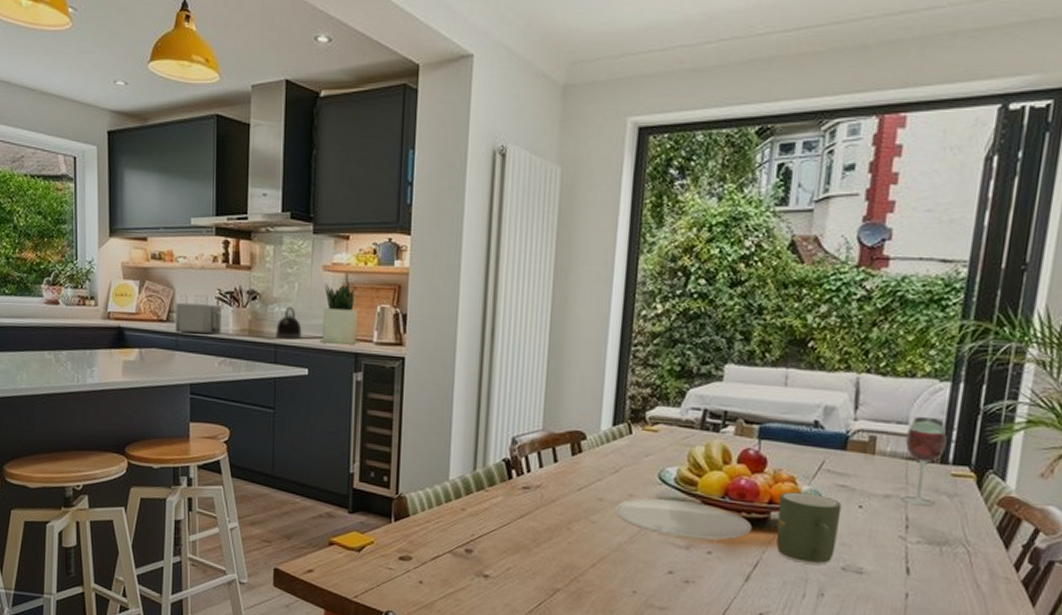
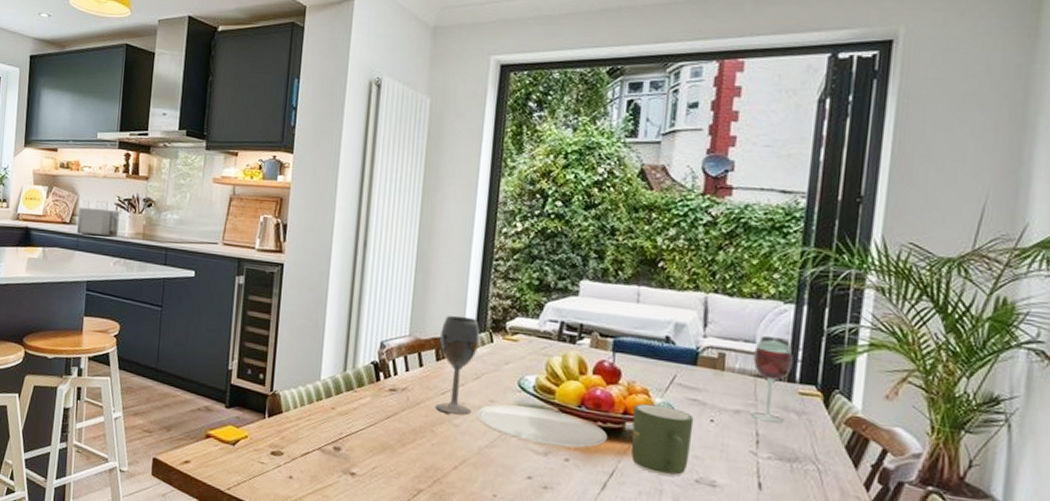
kettle: present [276,306,302,339] -> none [167,214,191,244]
planter: present [319,282,360,346] -> none [206,193,243,252]
wine glass: none [572,406,618,512] -> present [436,315,480,416]

